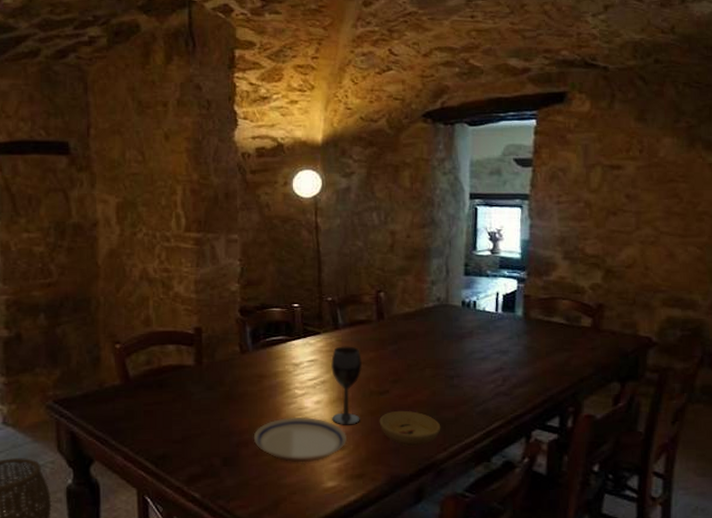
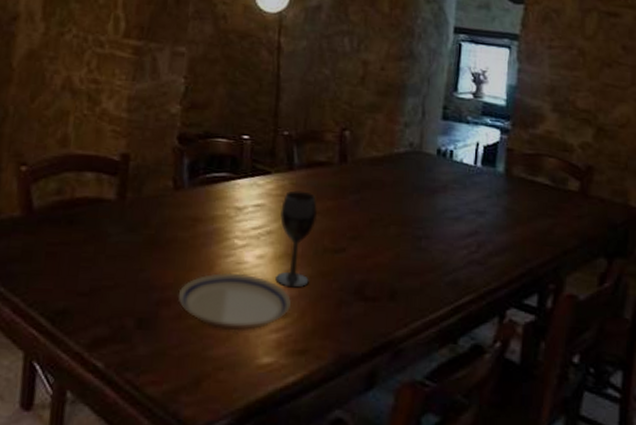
bowl: present [379,410,441,447] -> none [331,274,403,320]

